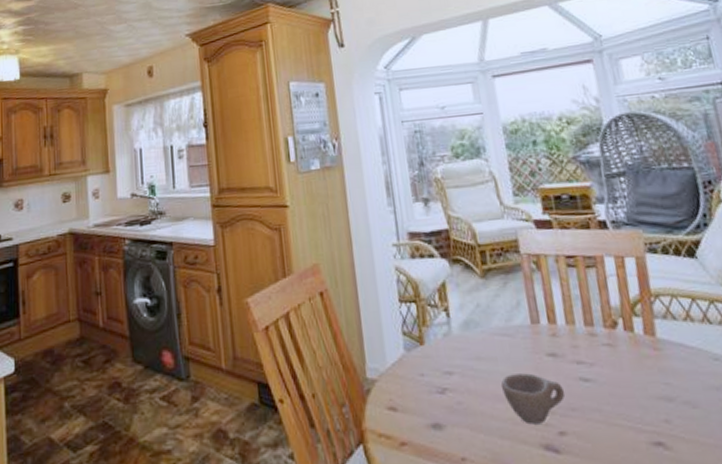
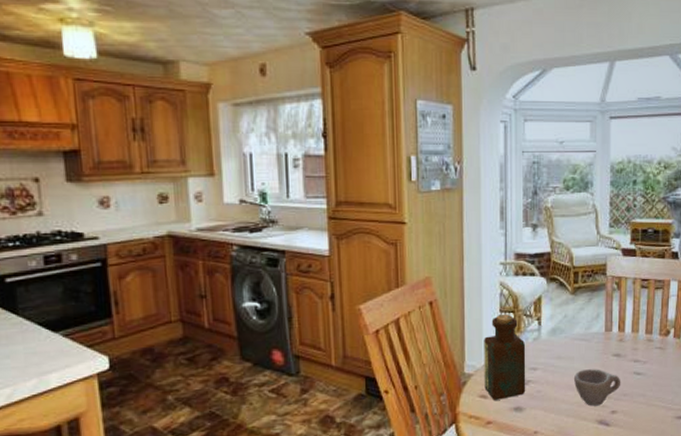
bottle: none [384,304,444,414] -> present [484,314,526,400]

